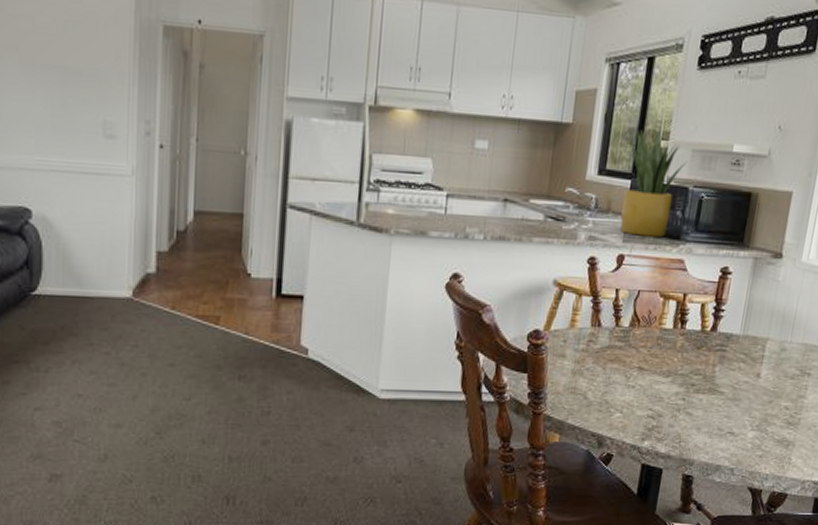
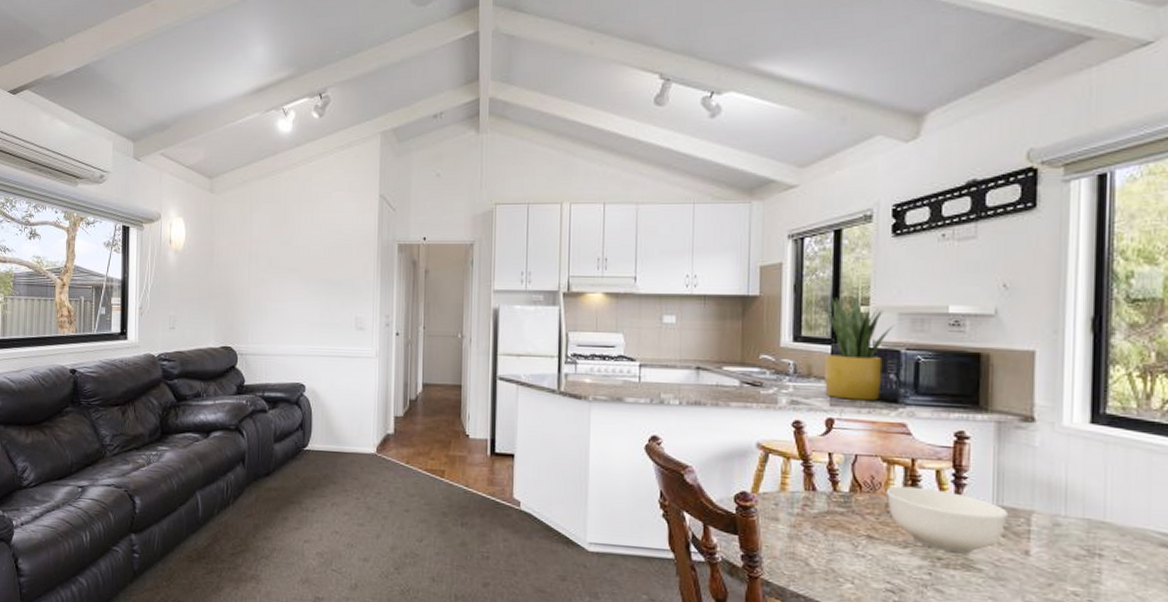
bowl: none [658,319,750,379] -> present [885,486,1007,554]

